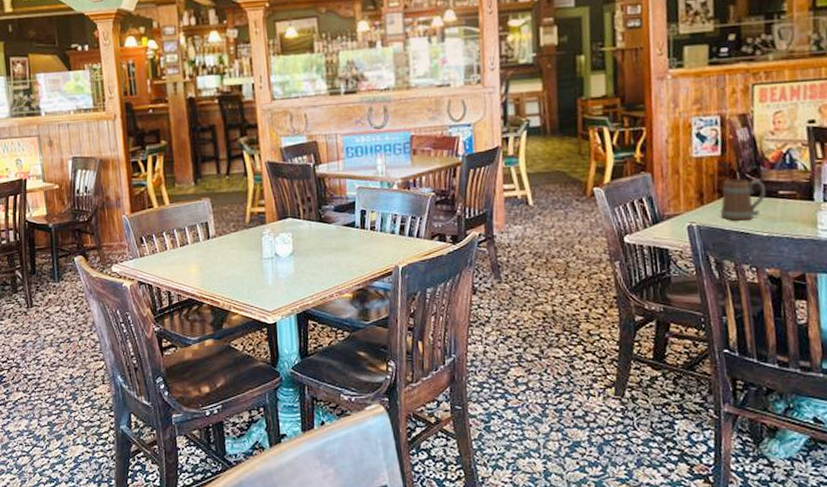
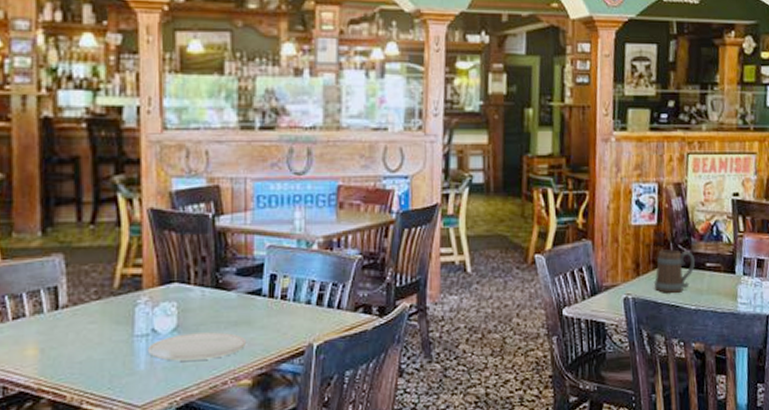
plate: none [273,256,347,278] -> present [147,332,247,361]

